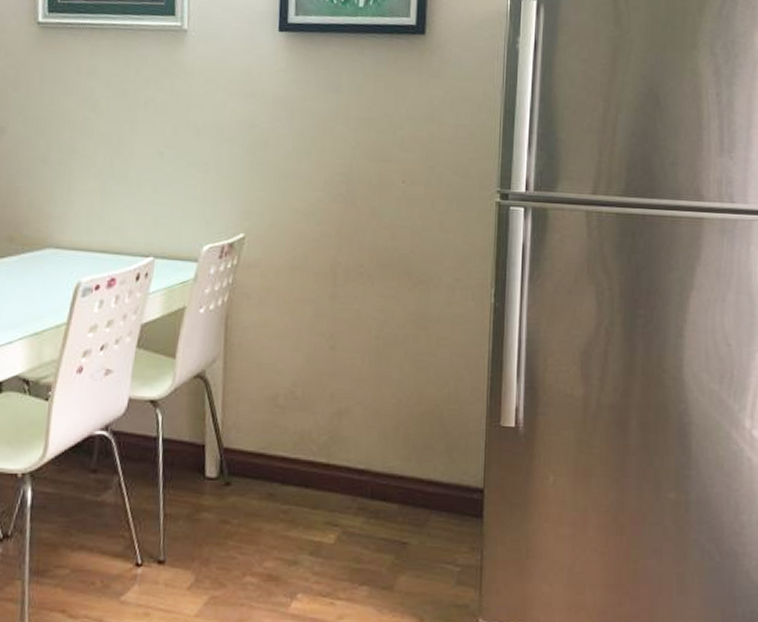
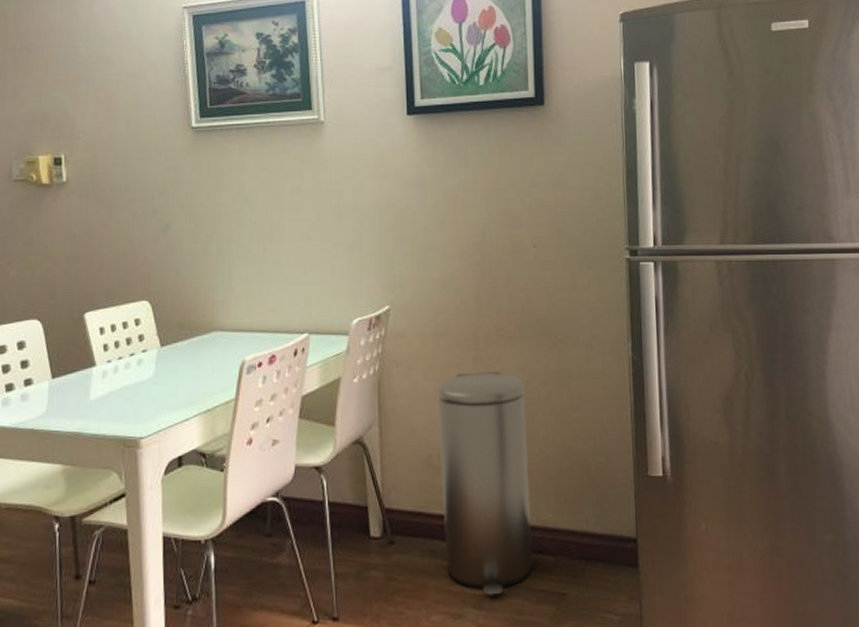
pedal bin: none [284,310,381,542] -> present [437,372,533,595]

